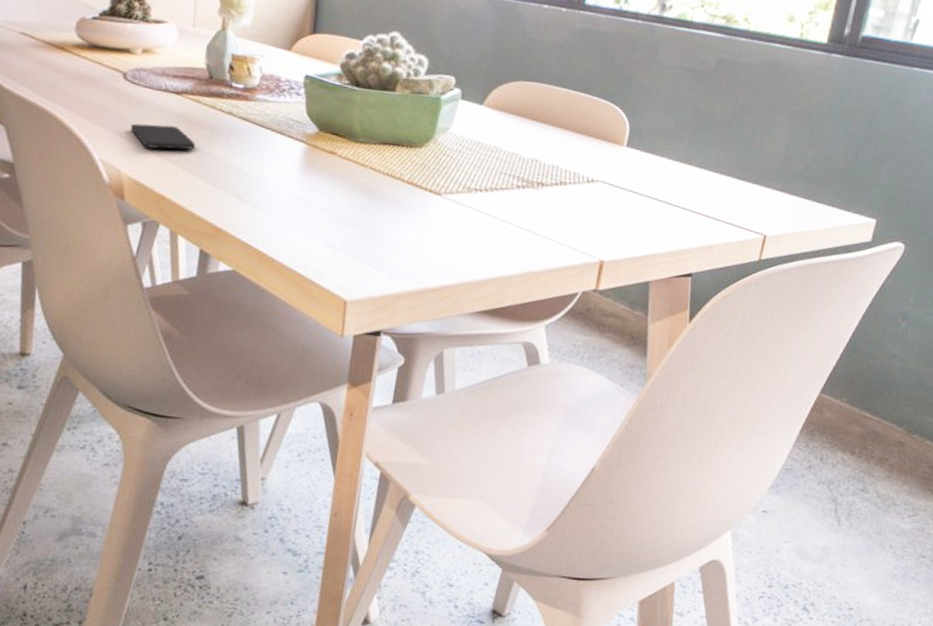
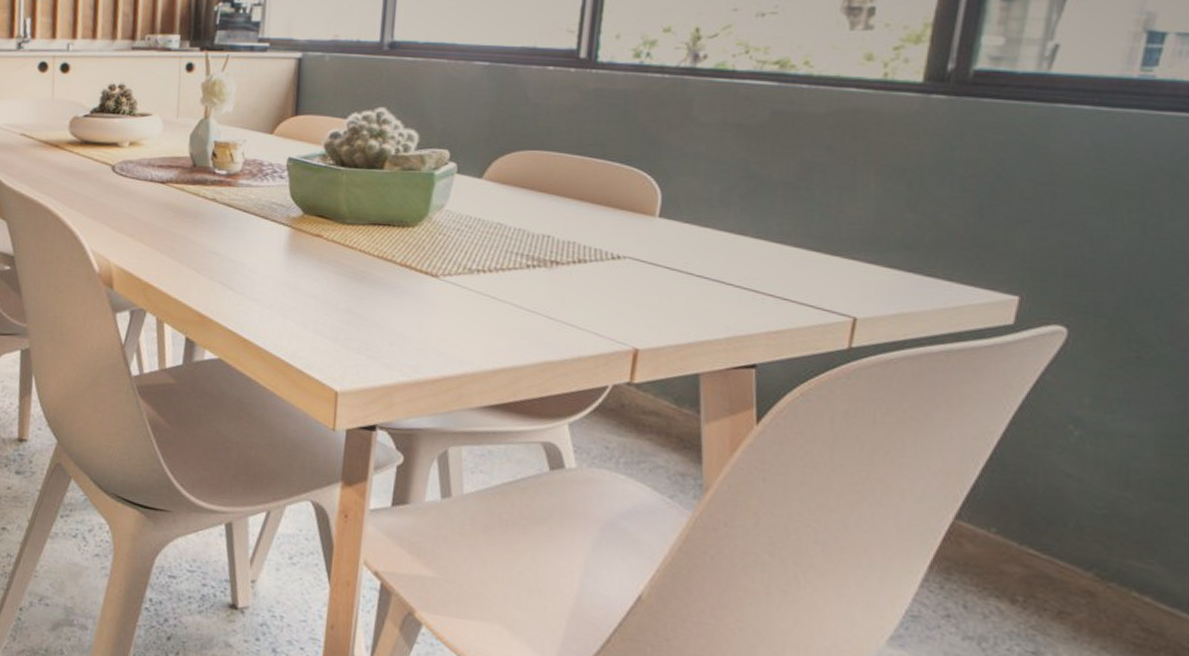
smartphone: present [130,123,196,150] -> none [118,214,181,238]

